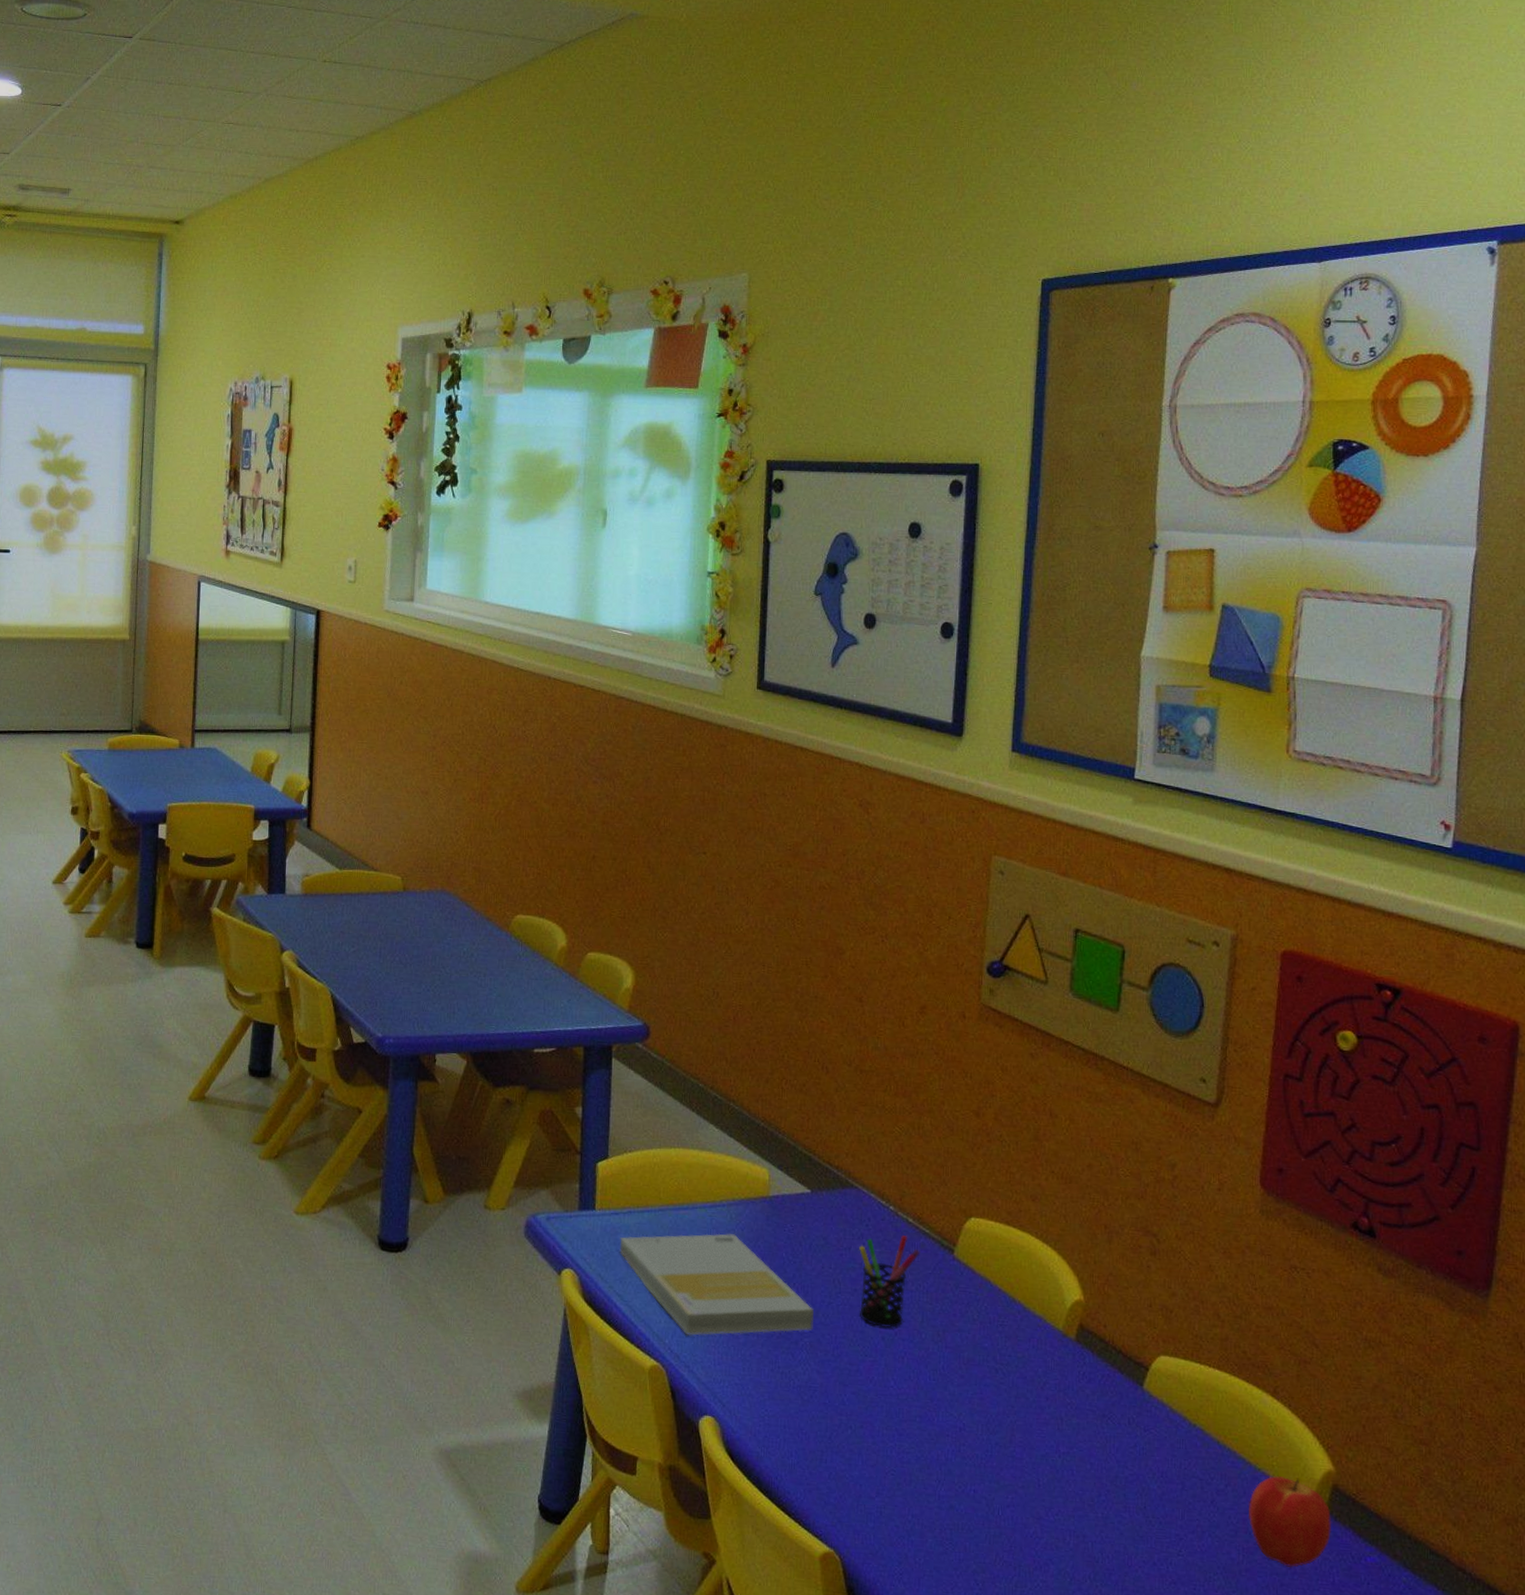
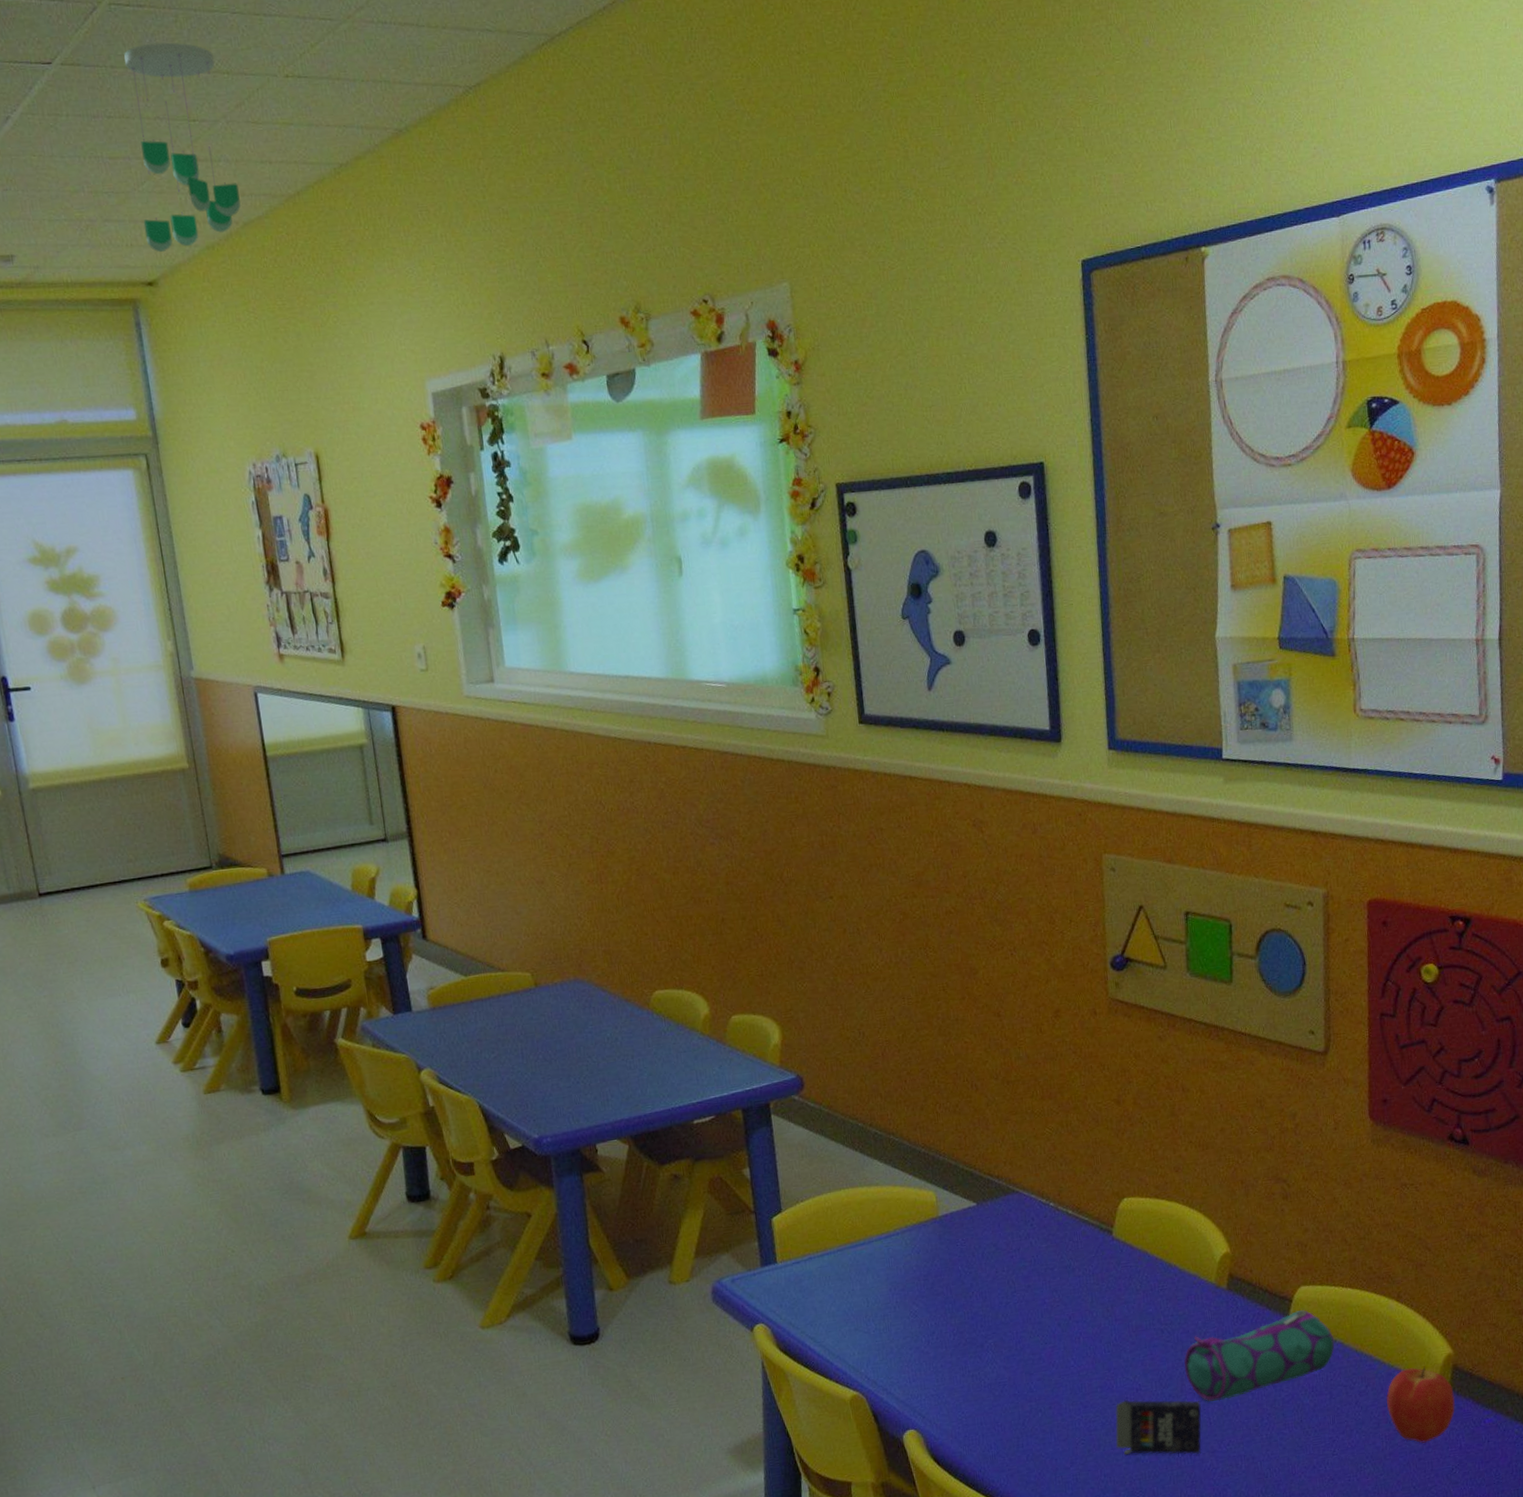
ceiling mobile: none [180,27,266,197] -> present [124,42,241,252]
book: present [619,1233,815,1336] -> none [804,1258,996,1361]
pen holder: present [859,1235,920,1328] -> none [1027,1227,1083,1315]
crayon box: none [929,1436,1032,1517] -> present [1115,1399,1202,1455]
pencil case: none [1017,1382,1194,1463] -> present [1184,1310,1335,1402]

